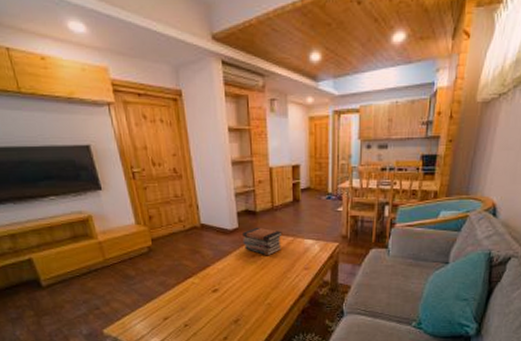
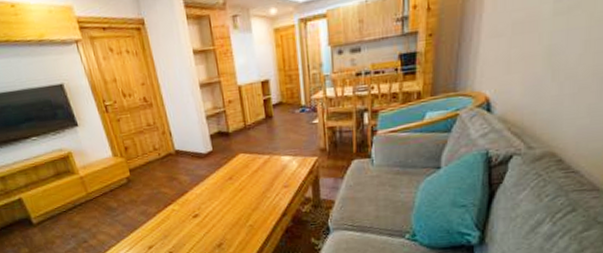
book stack: present [243,227,282,256] -> none [217,148,258,177]

